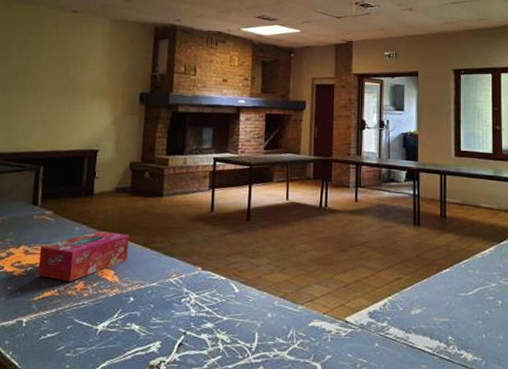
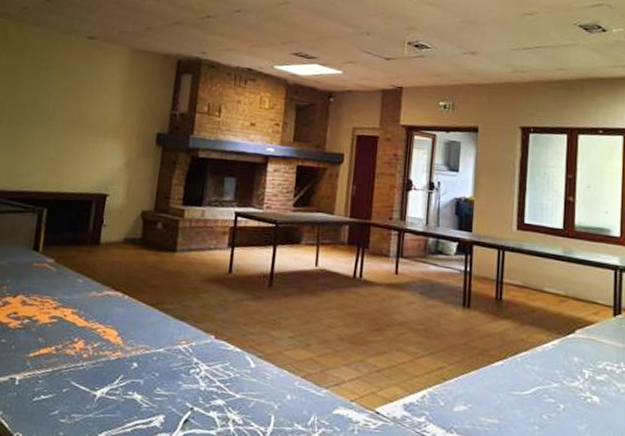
tissue box: present [37,230,129,282] -> none [34,284,137,340]

